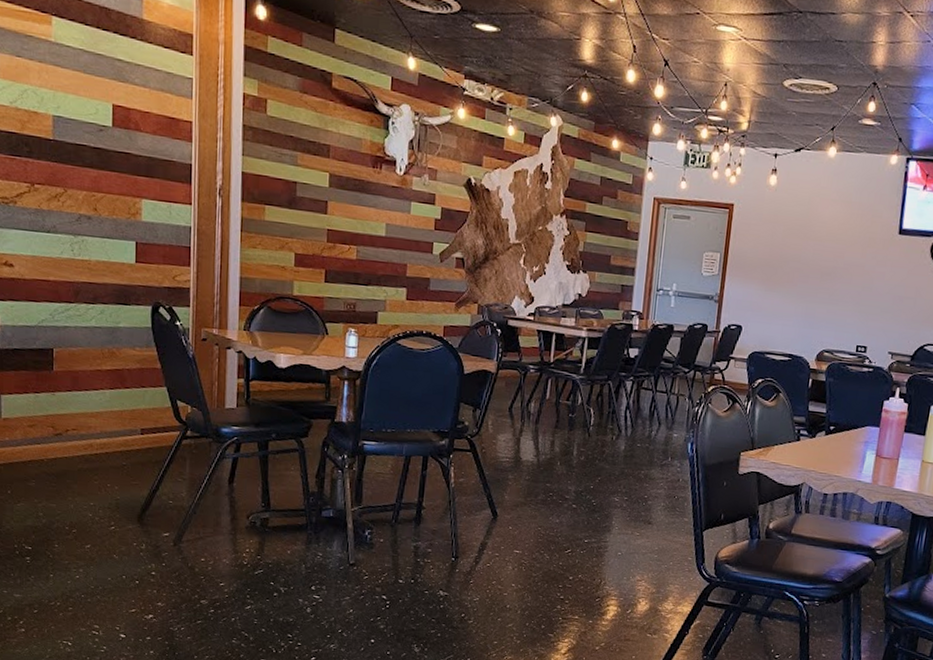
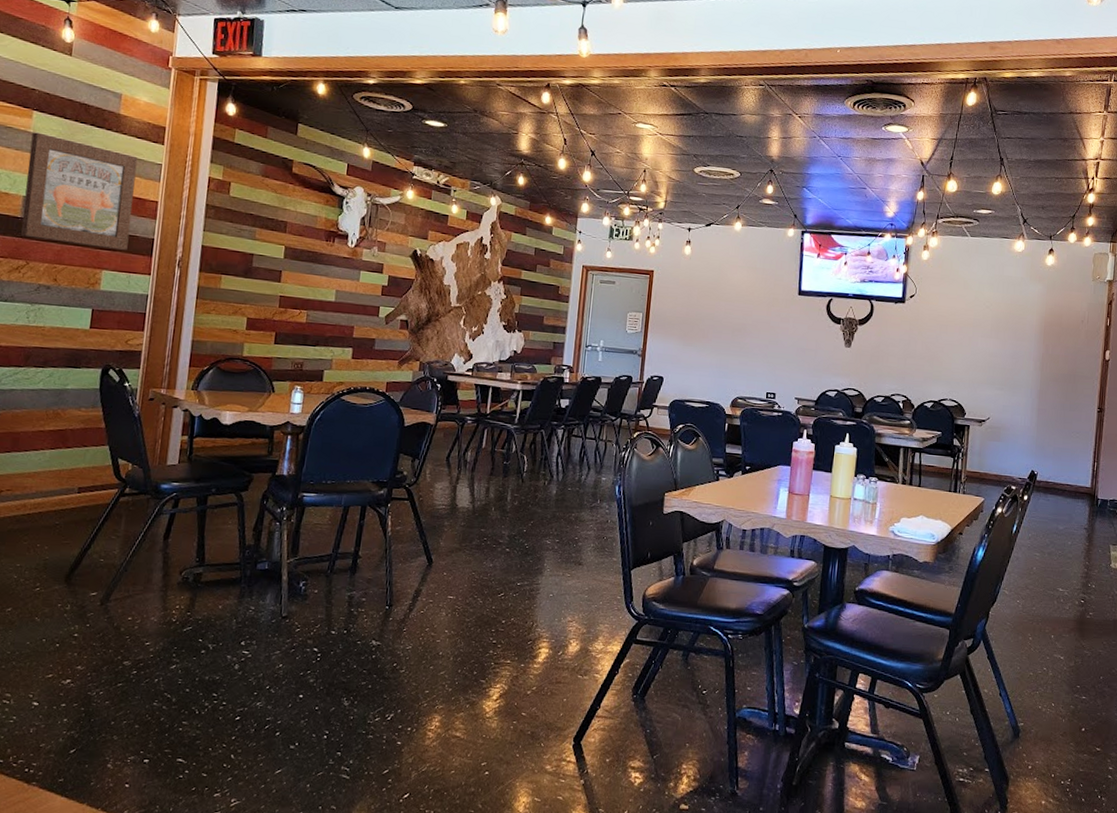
wall art: none [53,41,167,178] -> present [20,132,138,251]

